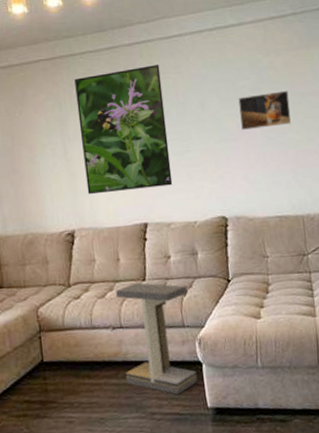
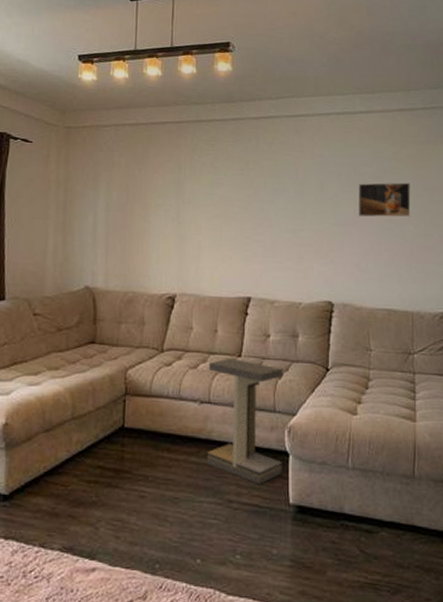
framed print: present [74,65,173,195] -> none [194,141,283,263]

